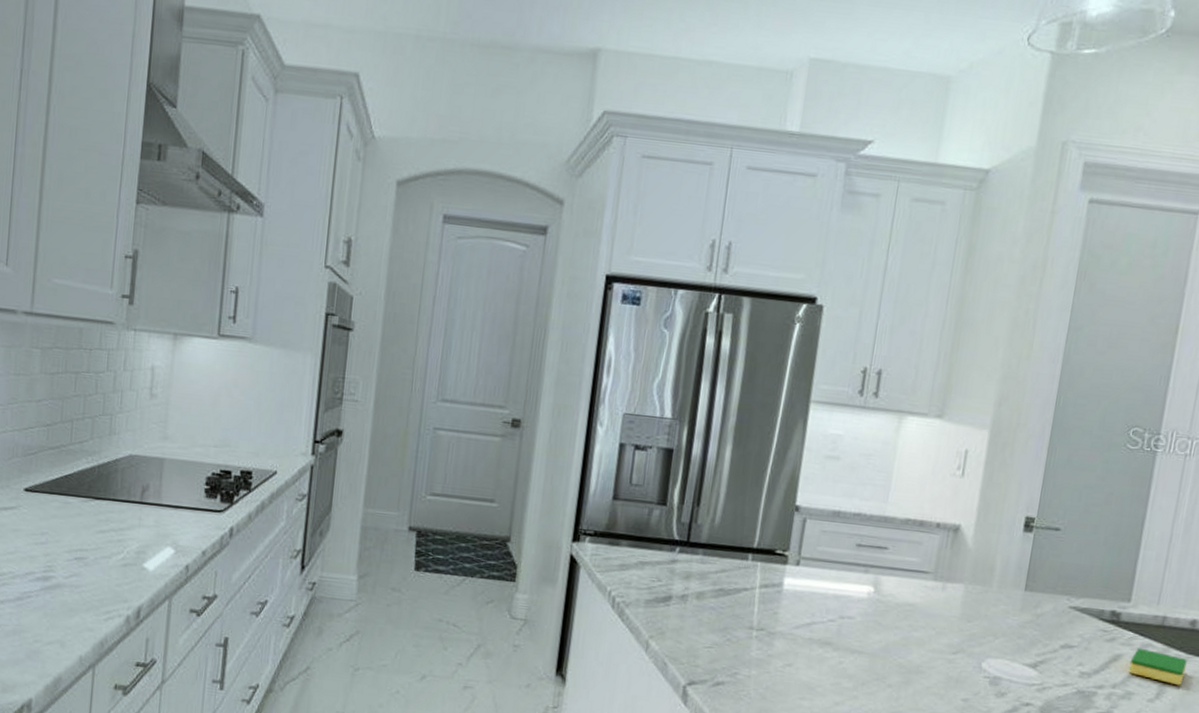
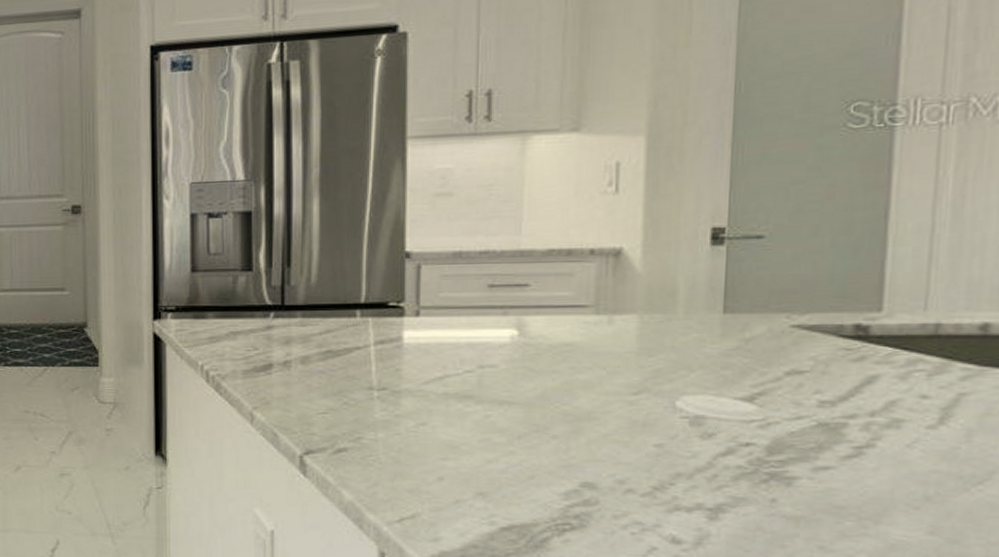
dish sponge: present [1128,648,1187,686] -> none [892,365,982,406]

